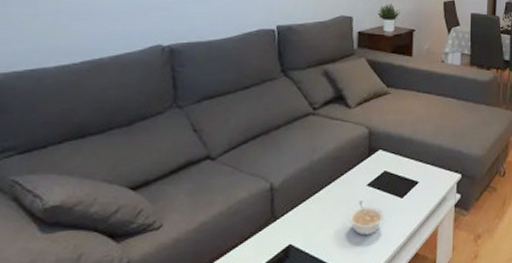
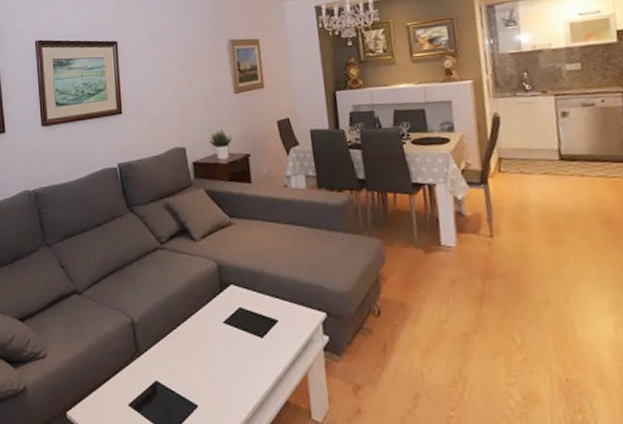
legume: present [349,201,385,236] -> none [209,339,246,377]

